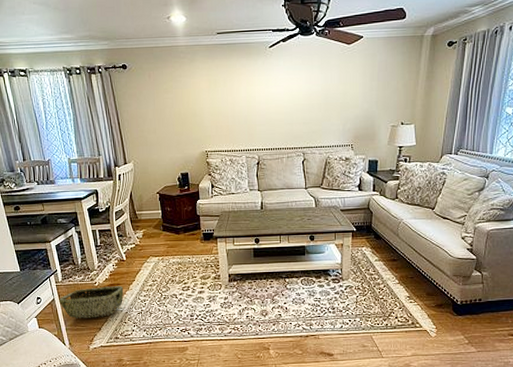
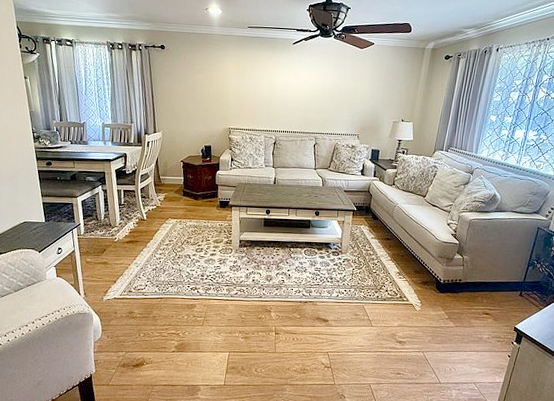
woven basket: present [59,286,124,318] -> none [79,242,141,271]

